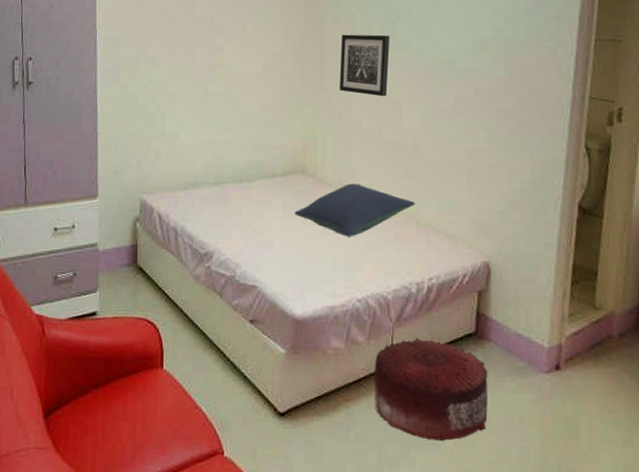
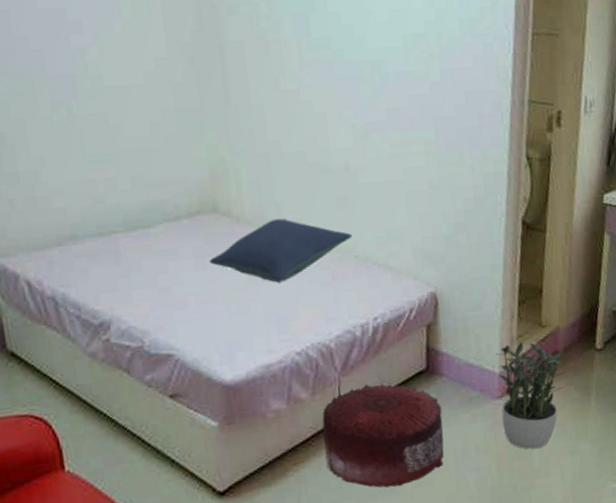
wall art: present [339,34,390,97] -> none [244,30,309,110]
potted plant: none [545,321,626,431] -> present [495,342,571,450]

